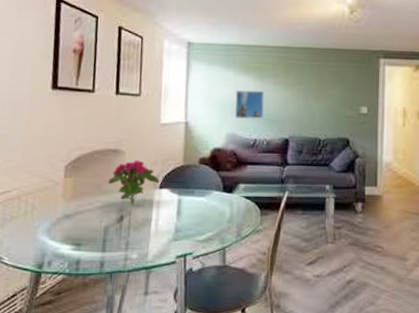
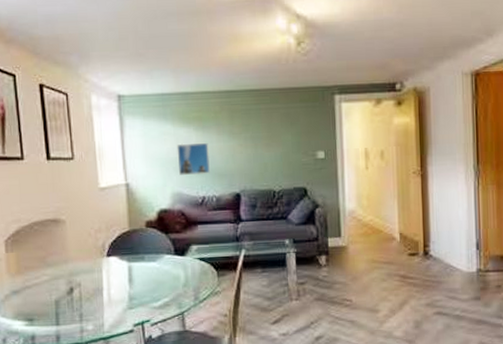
flower: present [107,160,160,206] -> none [52,229,107,277]

